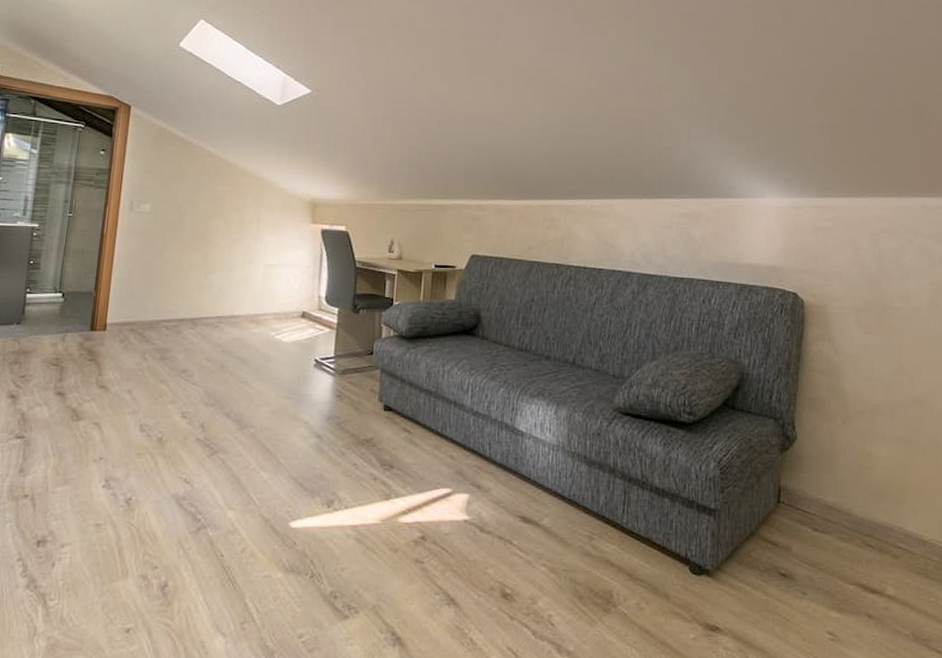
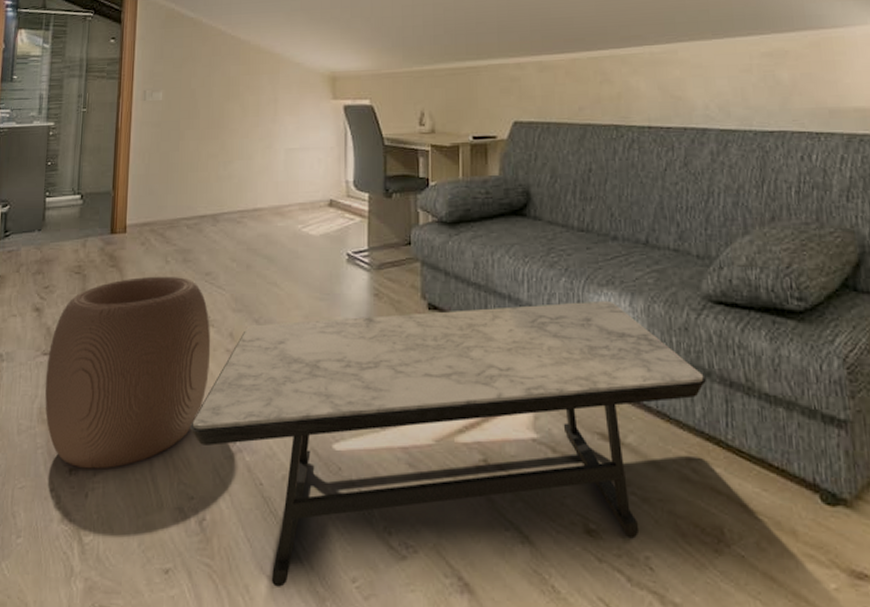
pouf: none [16,371,185,542] -> present [44,276,212,469]
coffee table: none [157,408,610,643] -> present [189,300,706,587]

